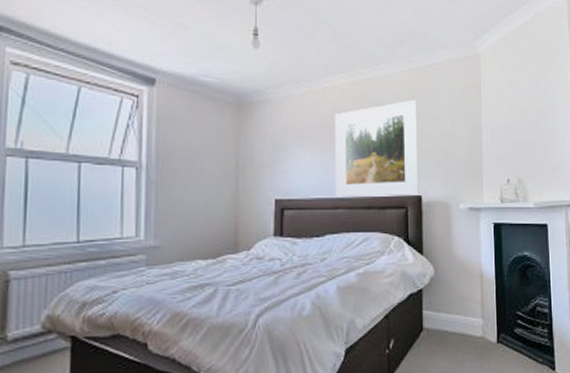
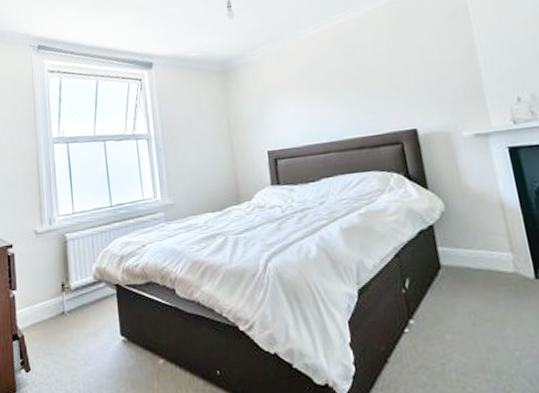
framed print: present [335,100,420,198] -> none [313,34,415,142]

